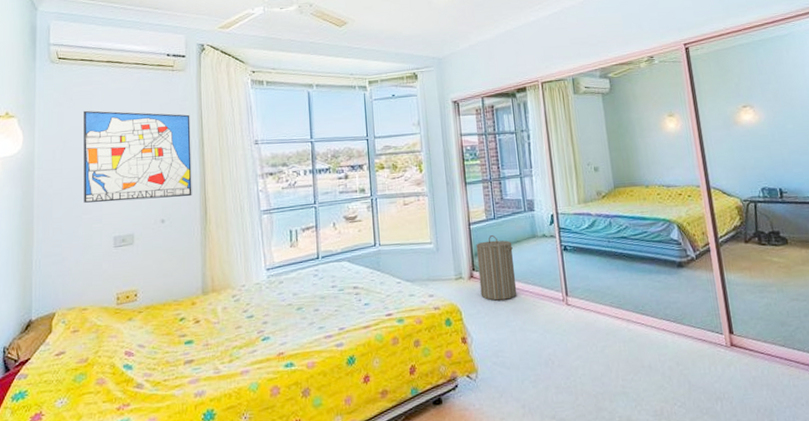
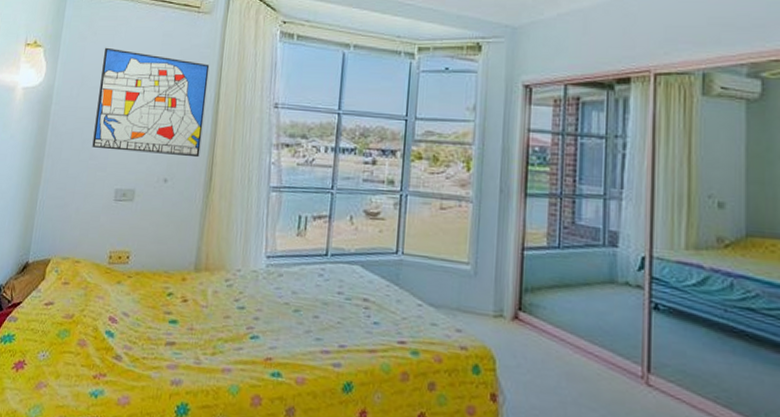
laundry hamper: present [476,235,517,301] -> none [525,269,579,359]

